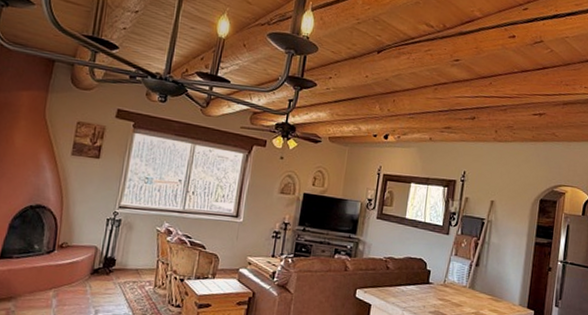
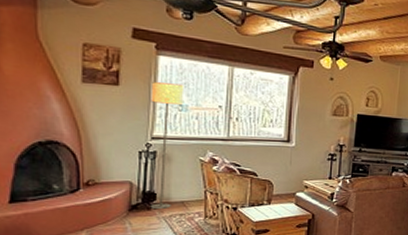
floor lamp: none [109,156,152,276] -> present [150,82,184,210]

